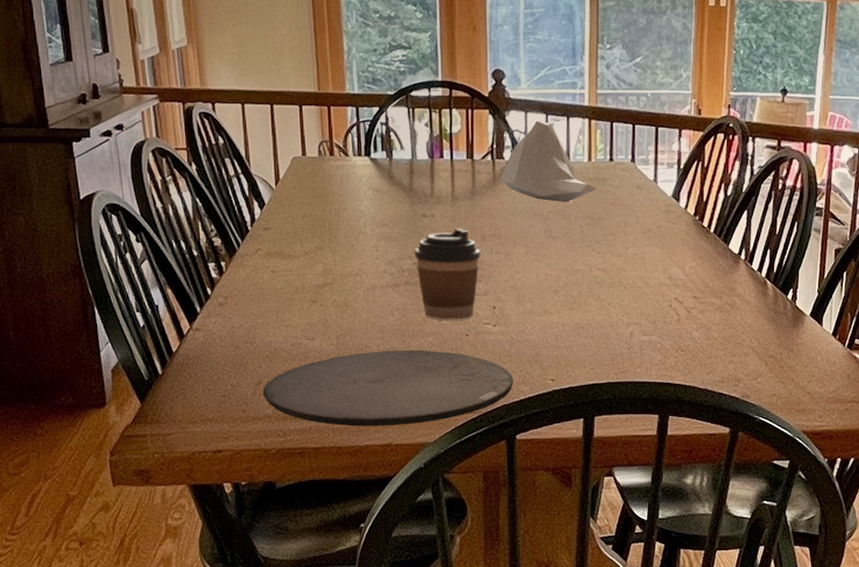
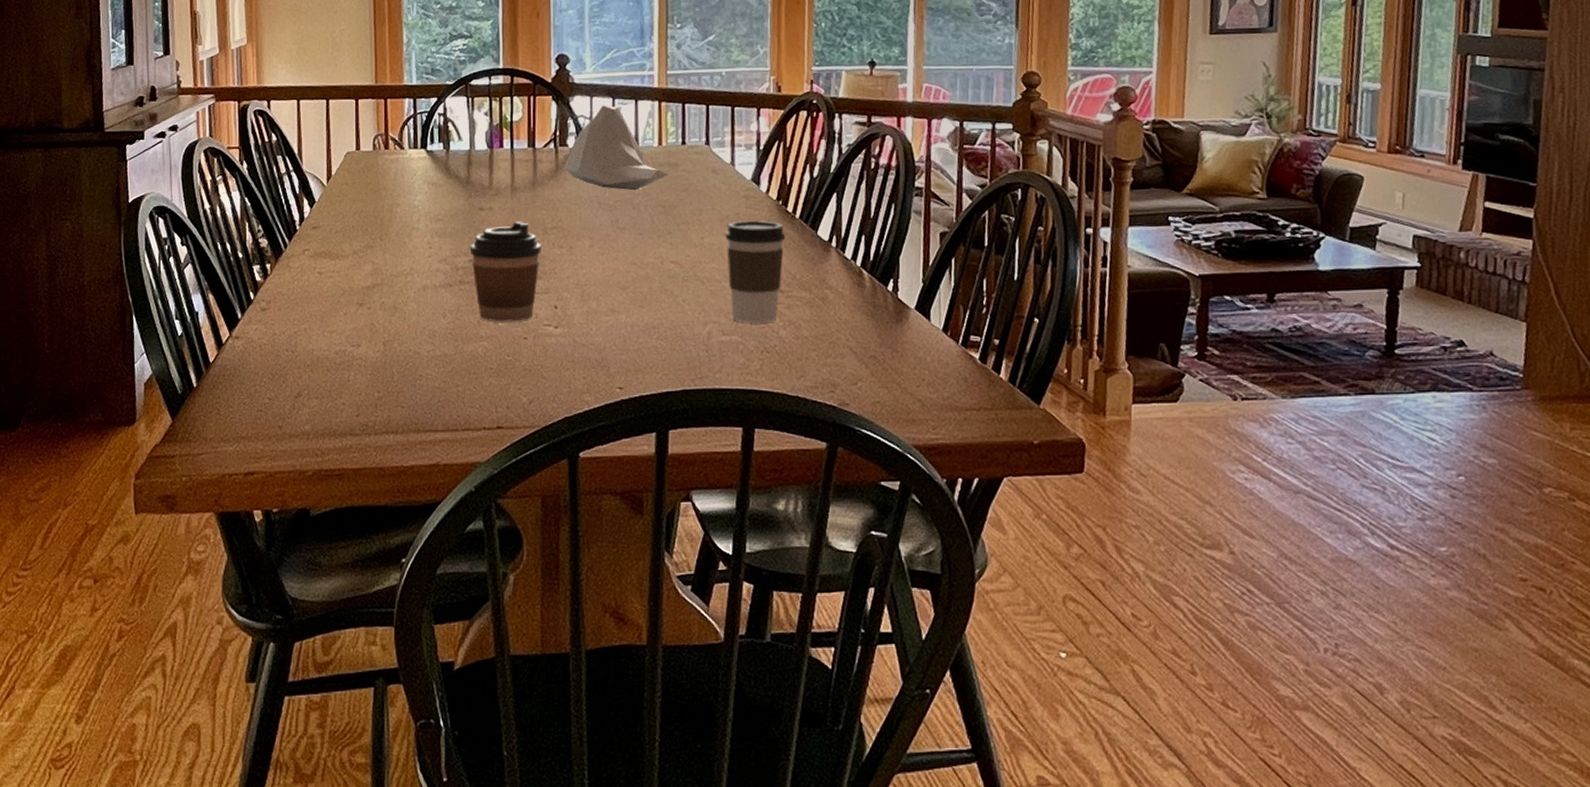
plate: present [262,350,513,427] -> none [301,356,576,444]
coffee cup: none [647,233,701,326] -> present [725,220,786,324]

